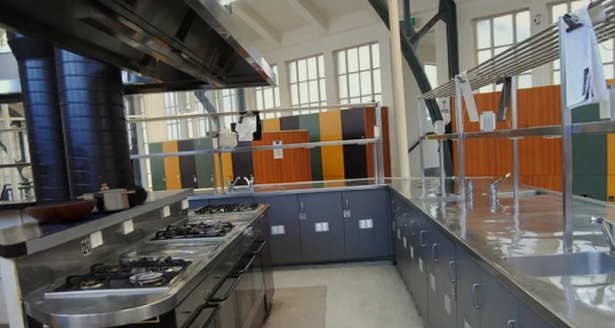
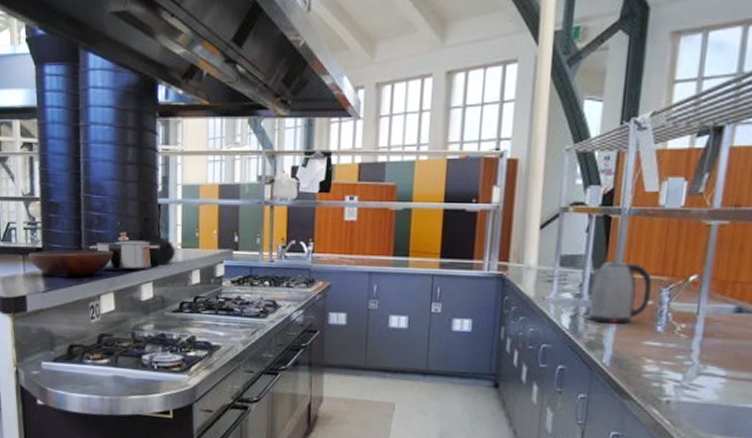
kettle: none [445,168,485,212] -> present [588,260,653,324]

